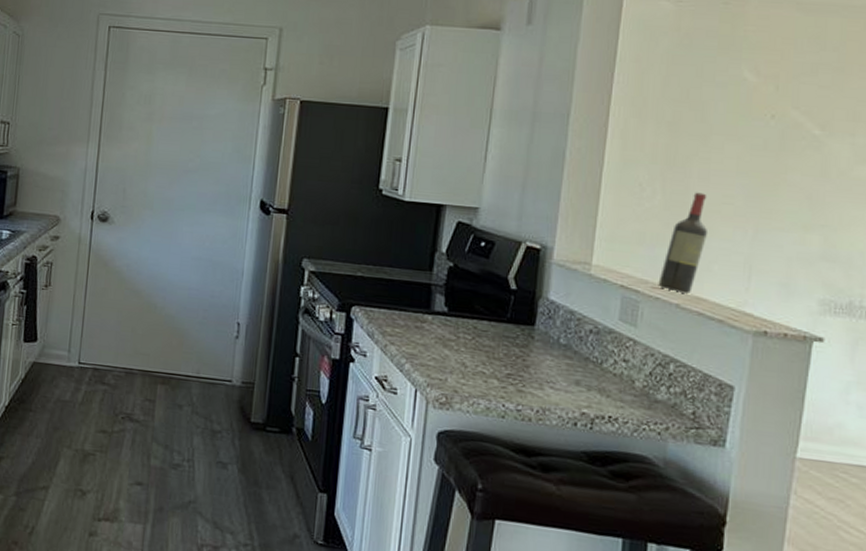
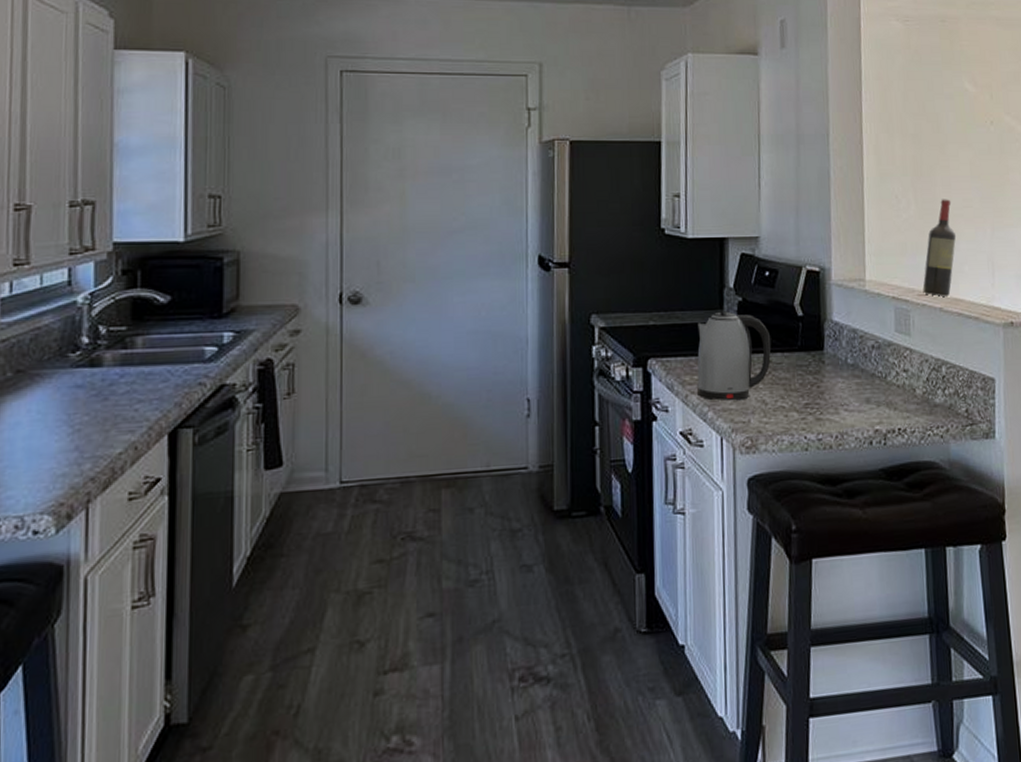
kettle: none [397,273,479,359] -> present [697,311,772,401]

